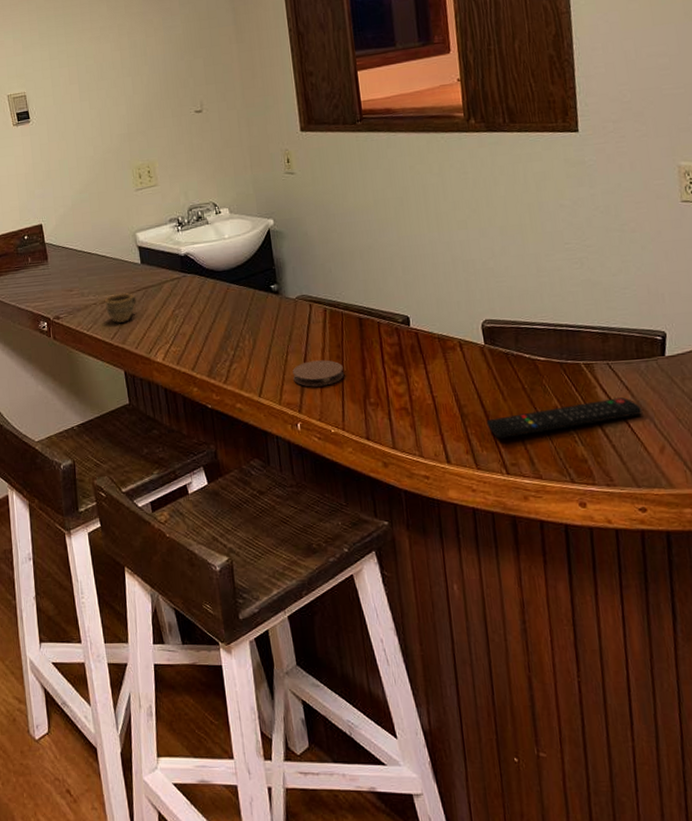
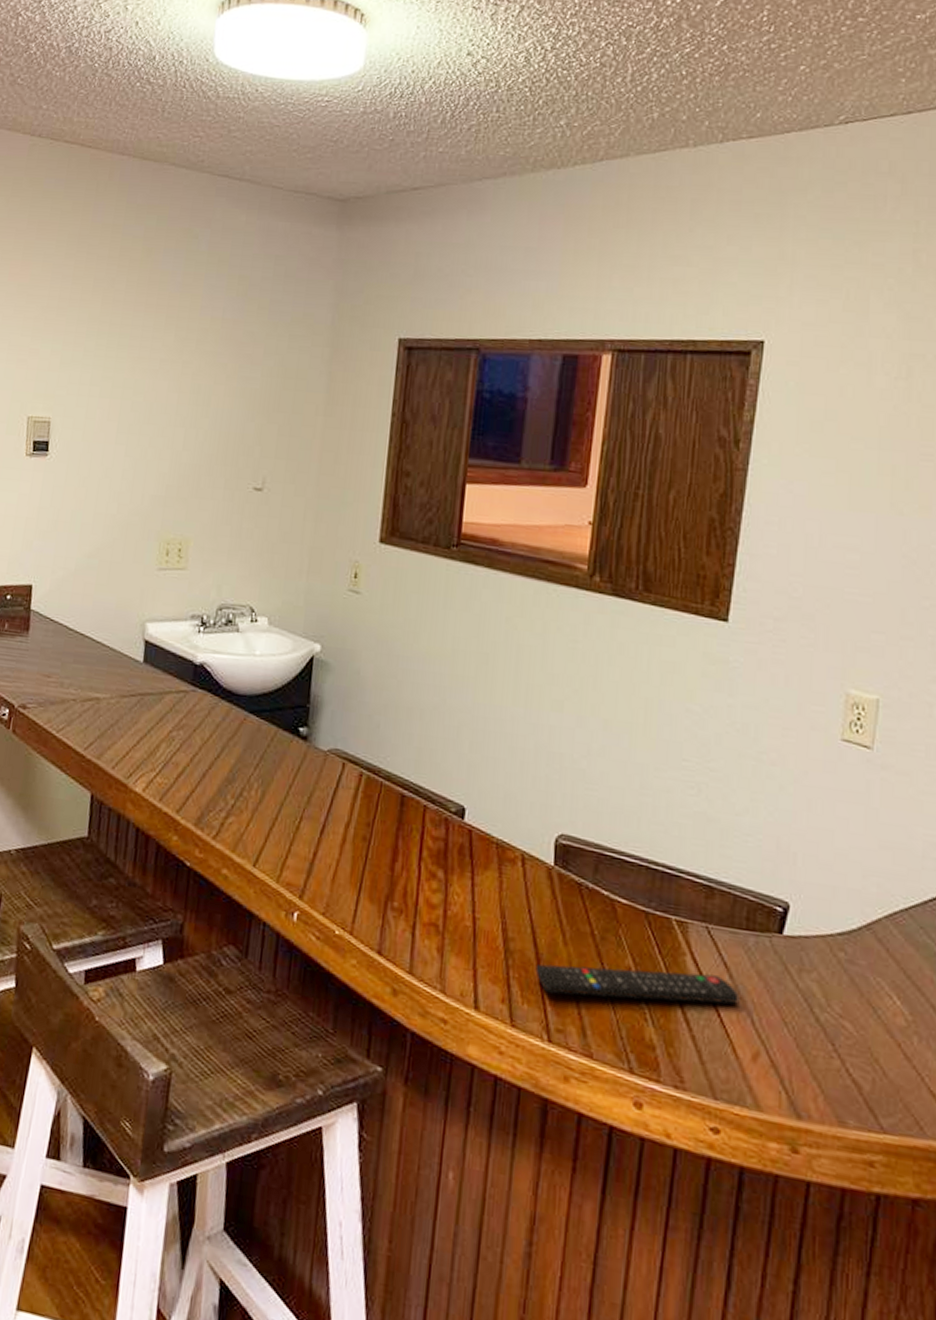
cup: present [104,293,137,323] -> none [85,693,128,732]
coaster: present [293,360,344,387] -> none [302,835,368,872]

